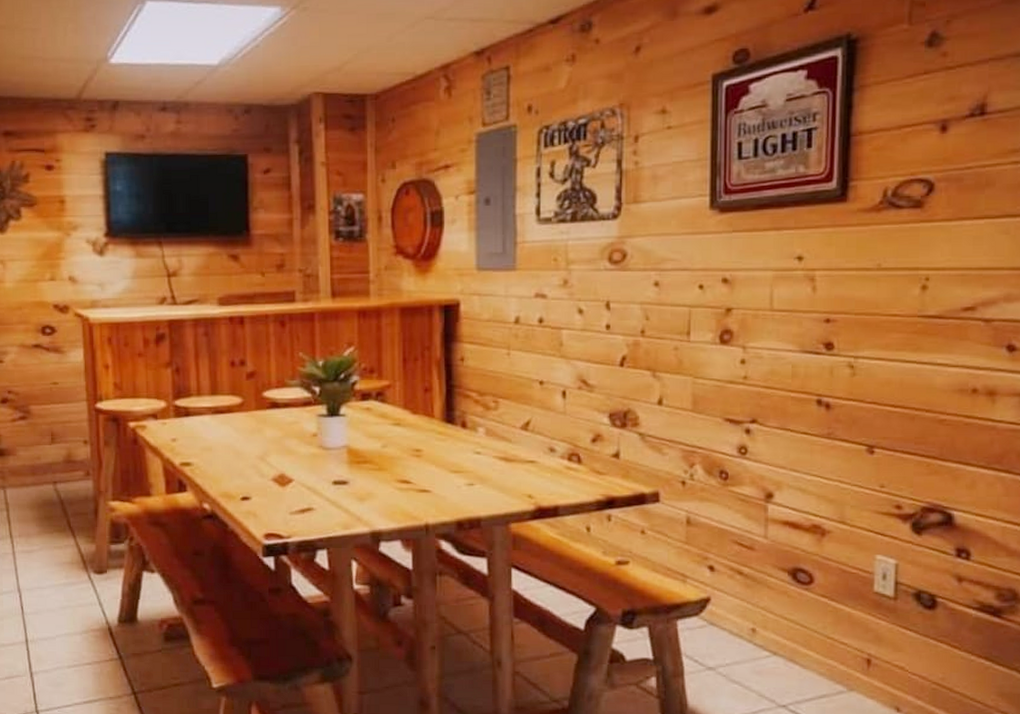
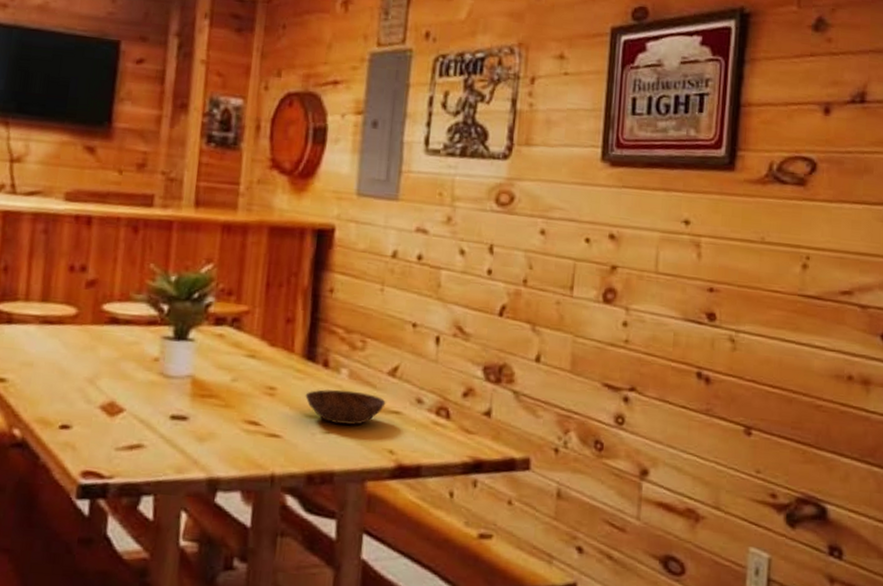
bowl: none [448,446,521,477] -> present [305,389,386,426]

